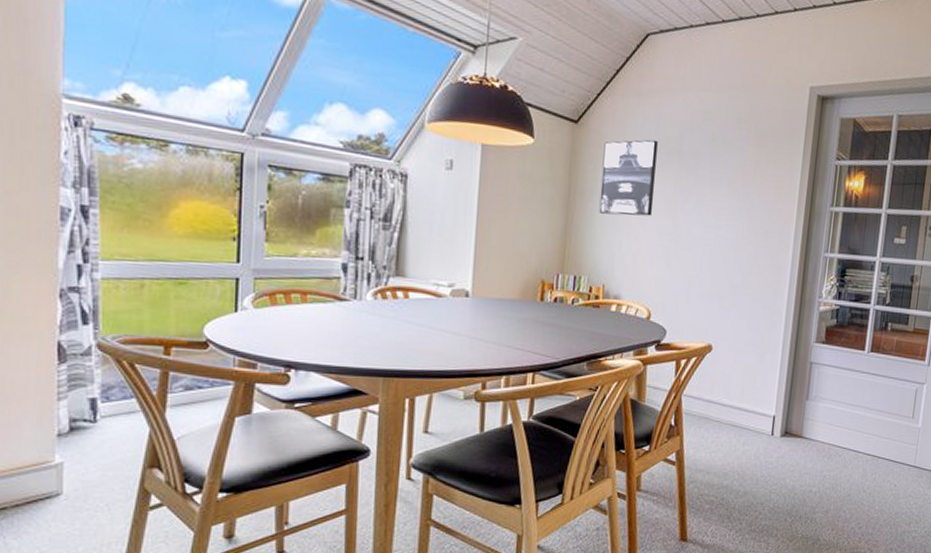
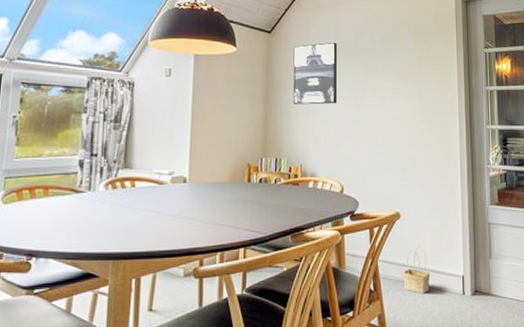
basket: none [708,381,738,432] -> present [403,245,430,294]

